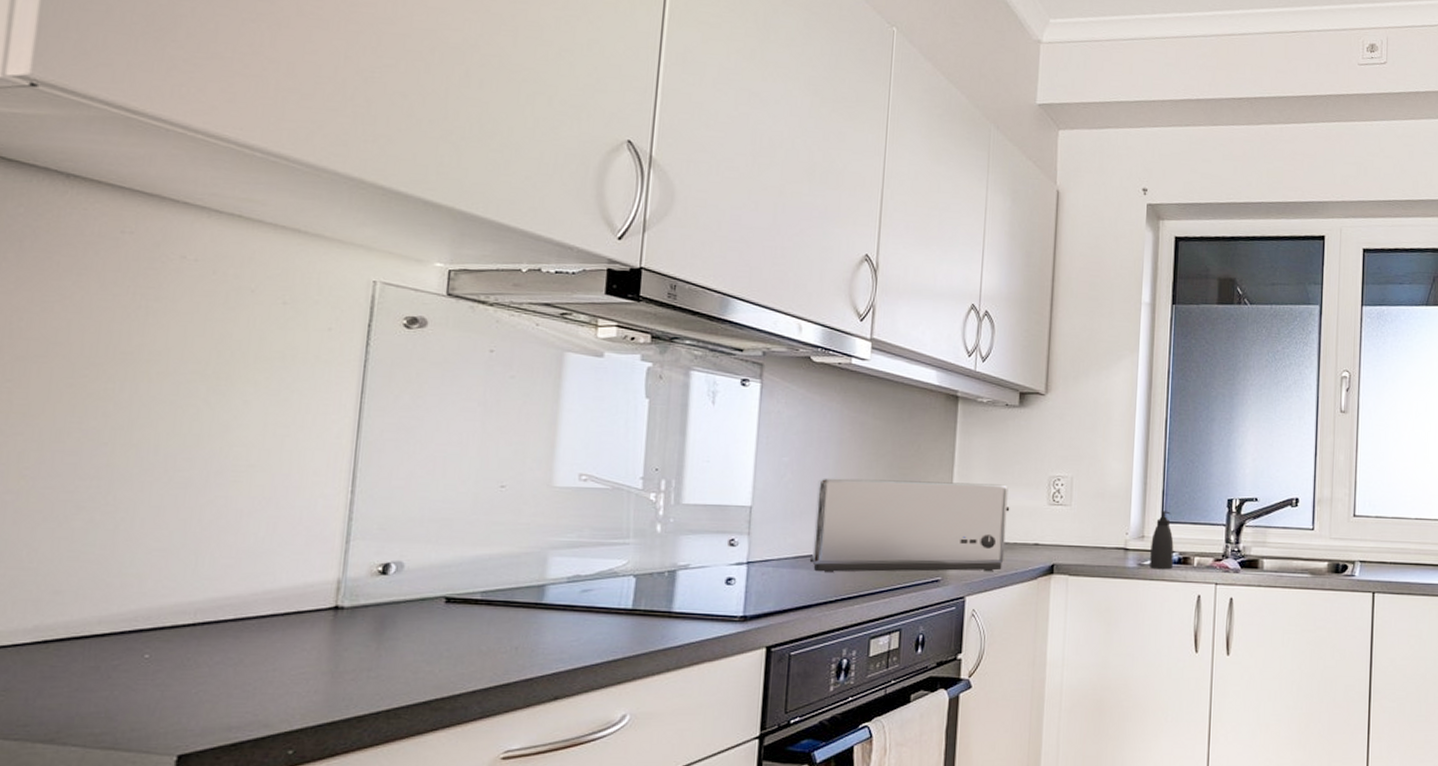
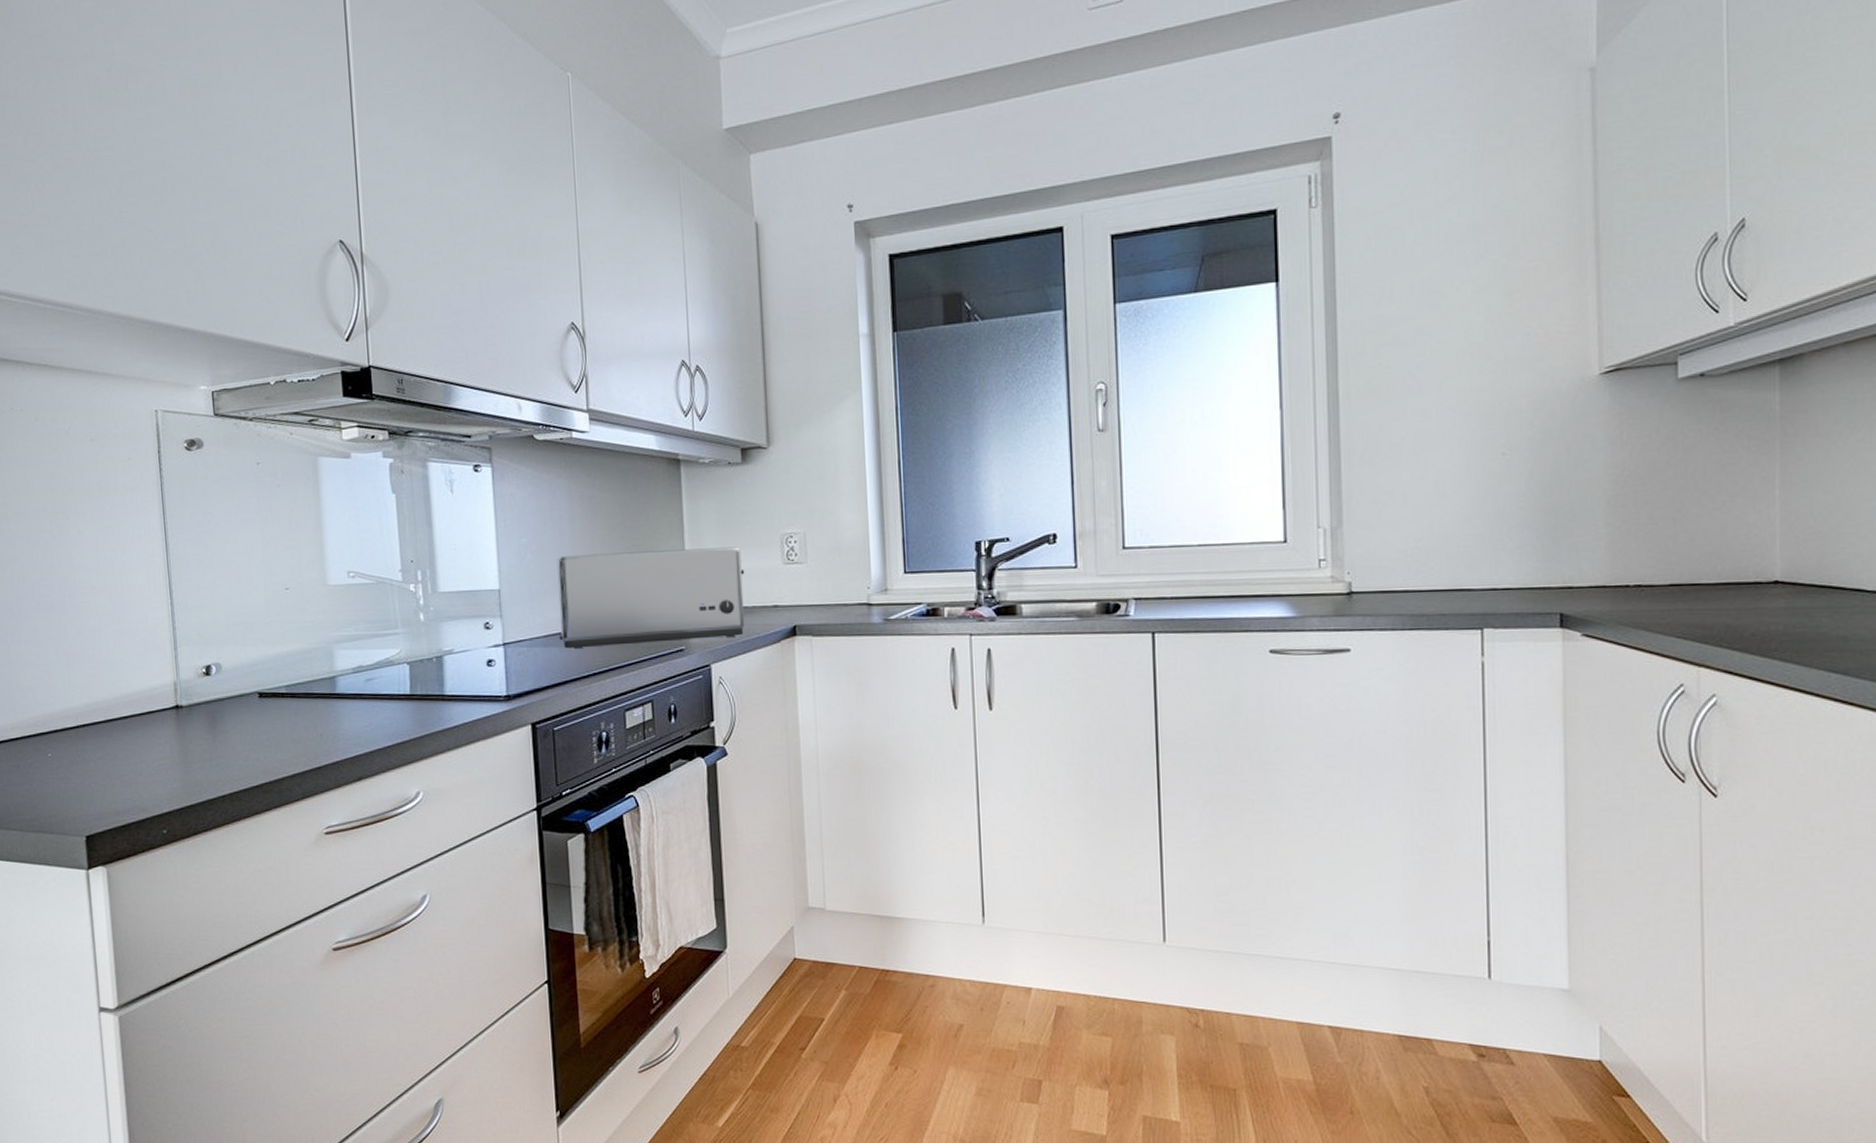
soap dispenser: present [1150,511,1174,570] -> none [895,560,921,624]

